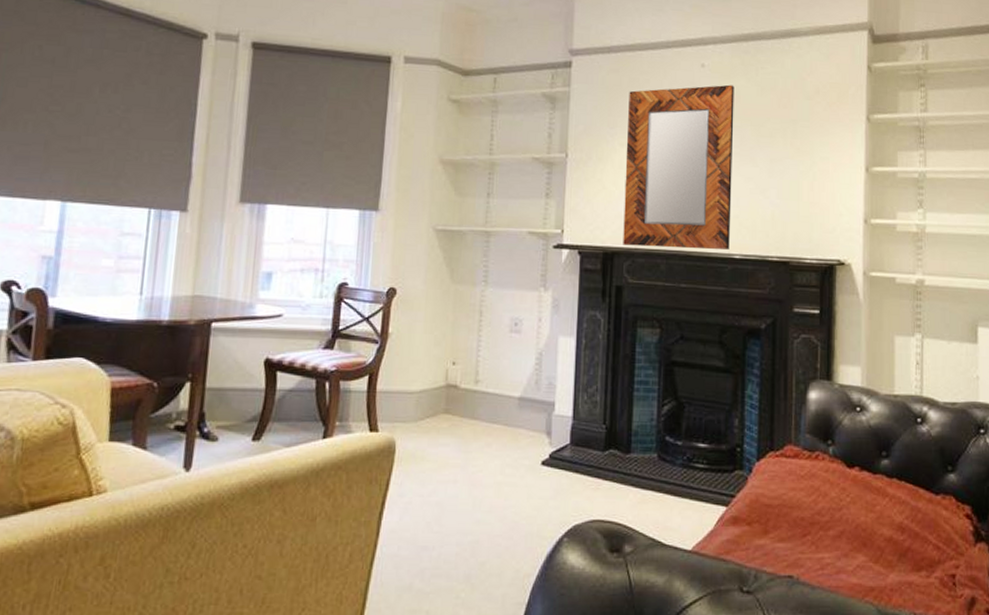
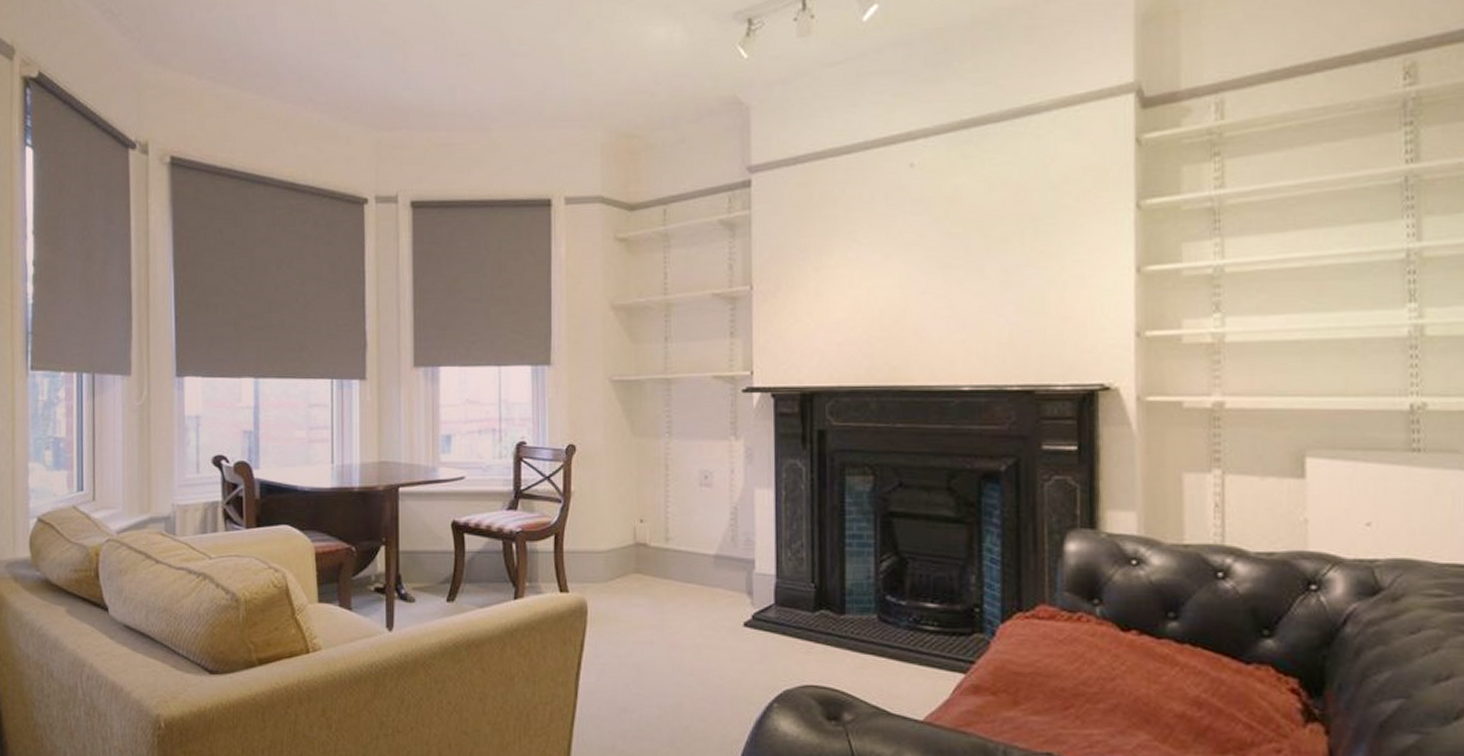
home mirror: present [623,84,734,250] -> none [821,184,956,384]

